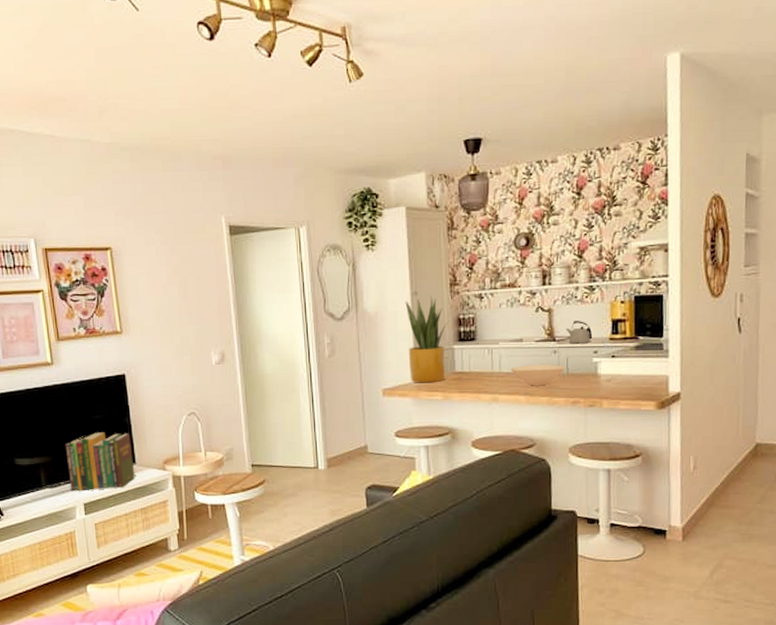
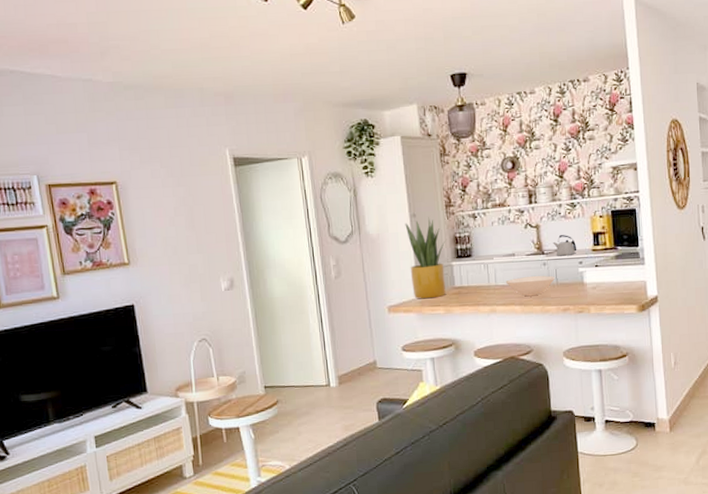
books: present [65,431,135,492] -> none [73,362,148,425]

